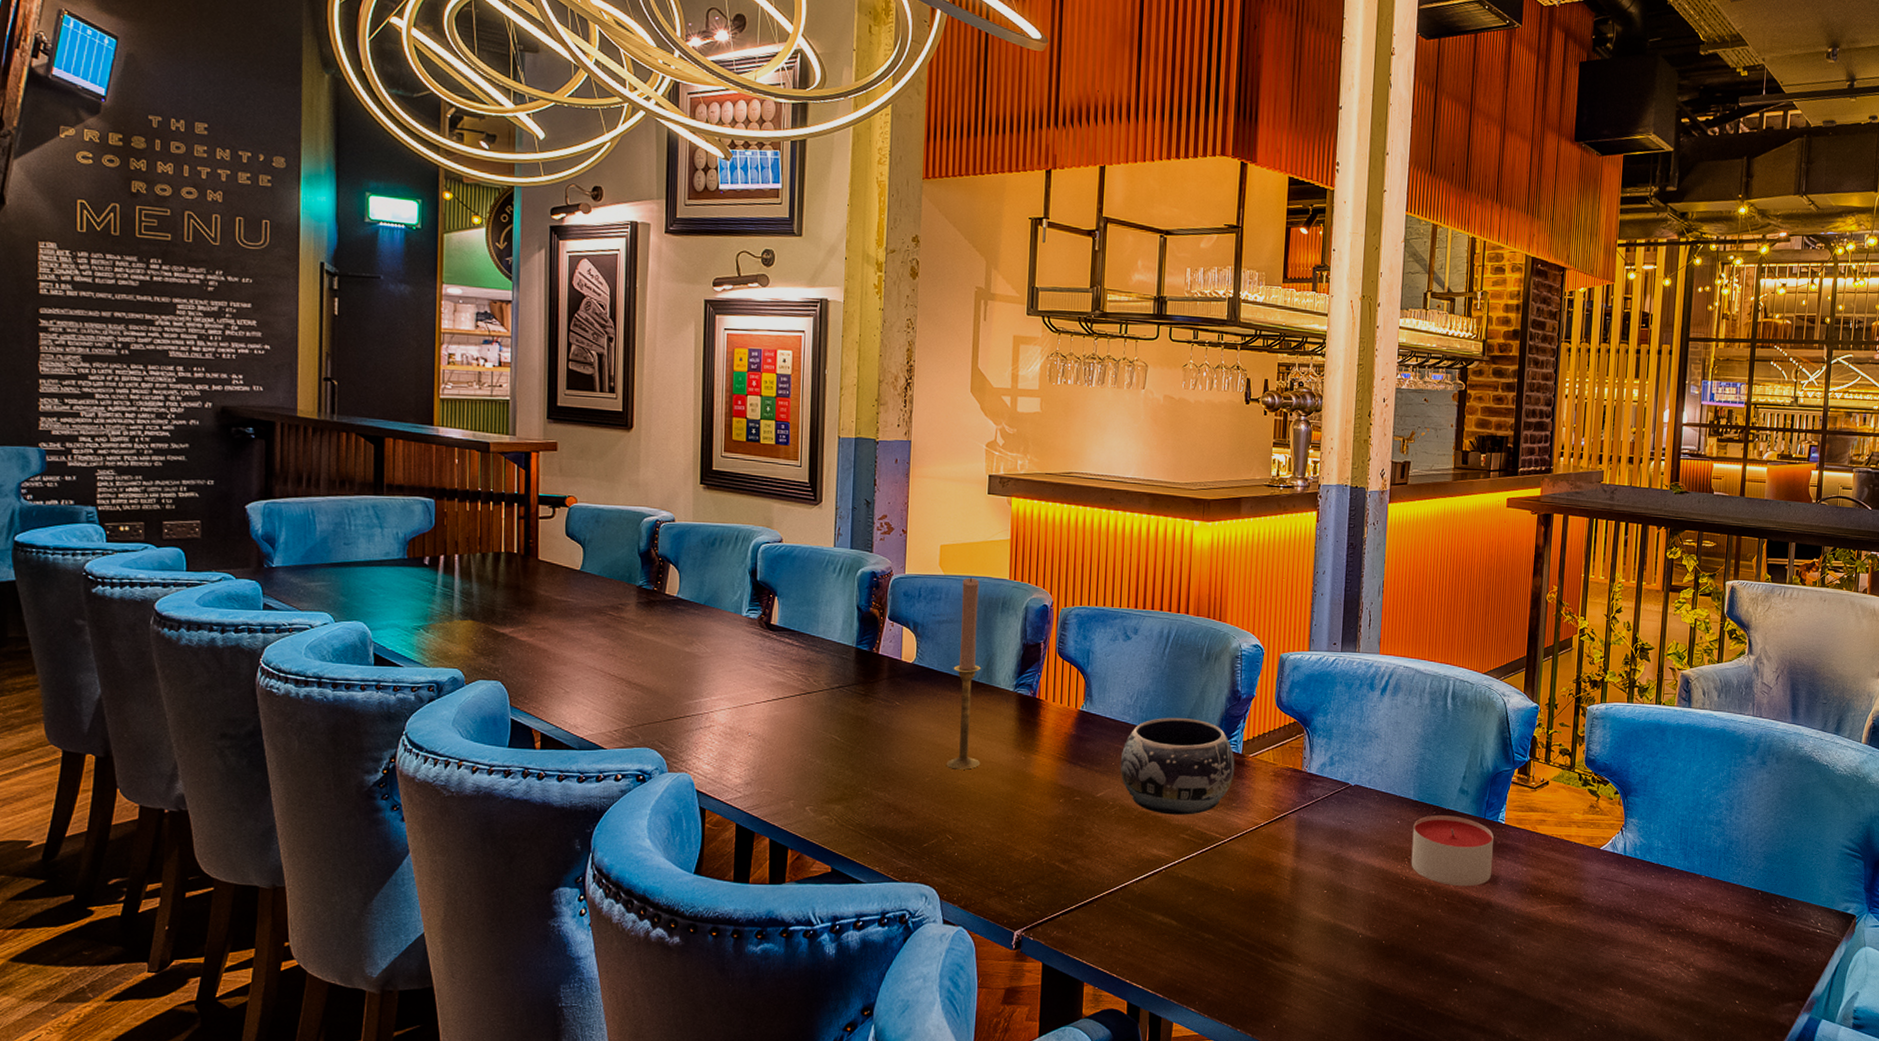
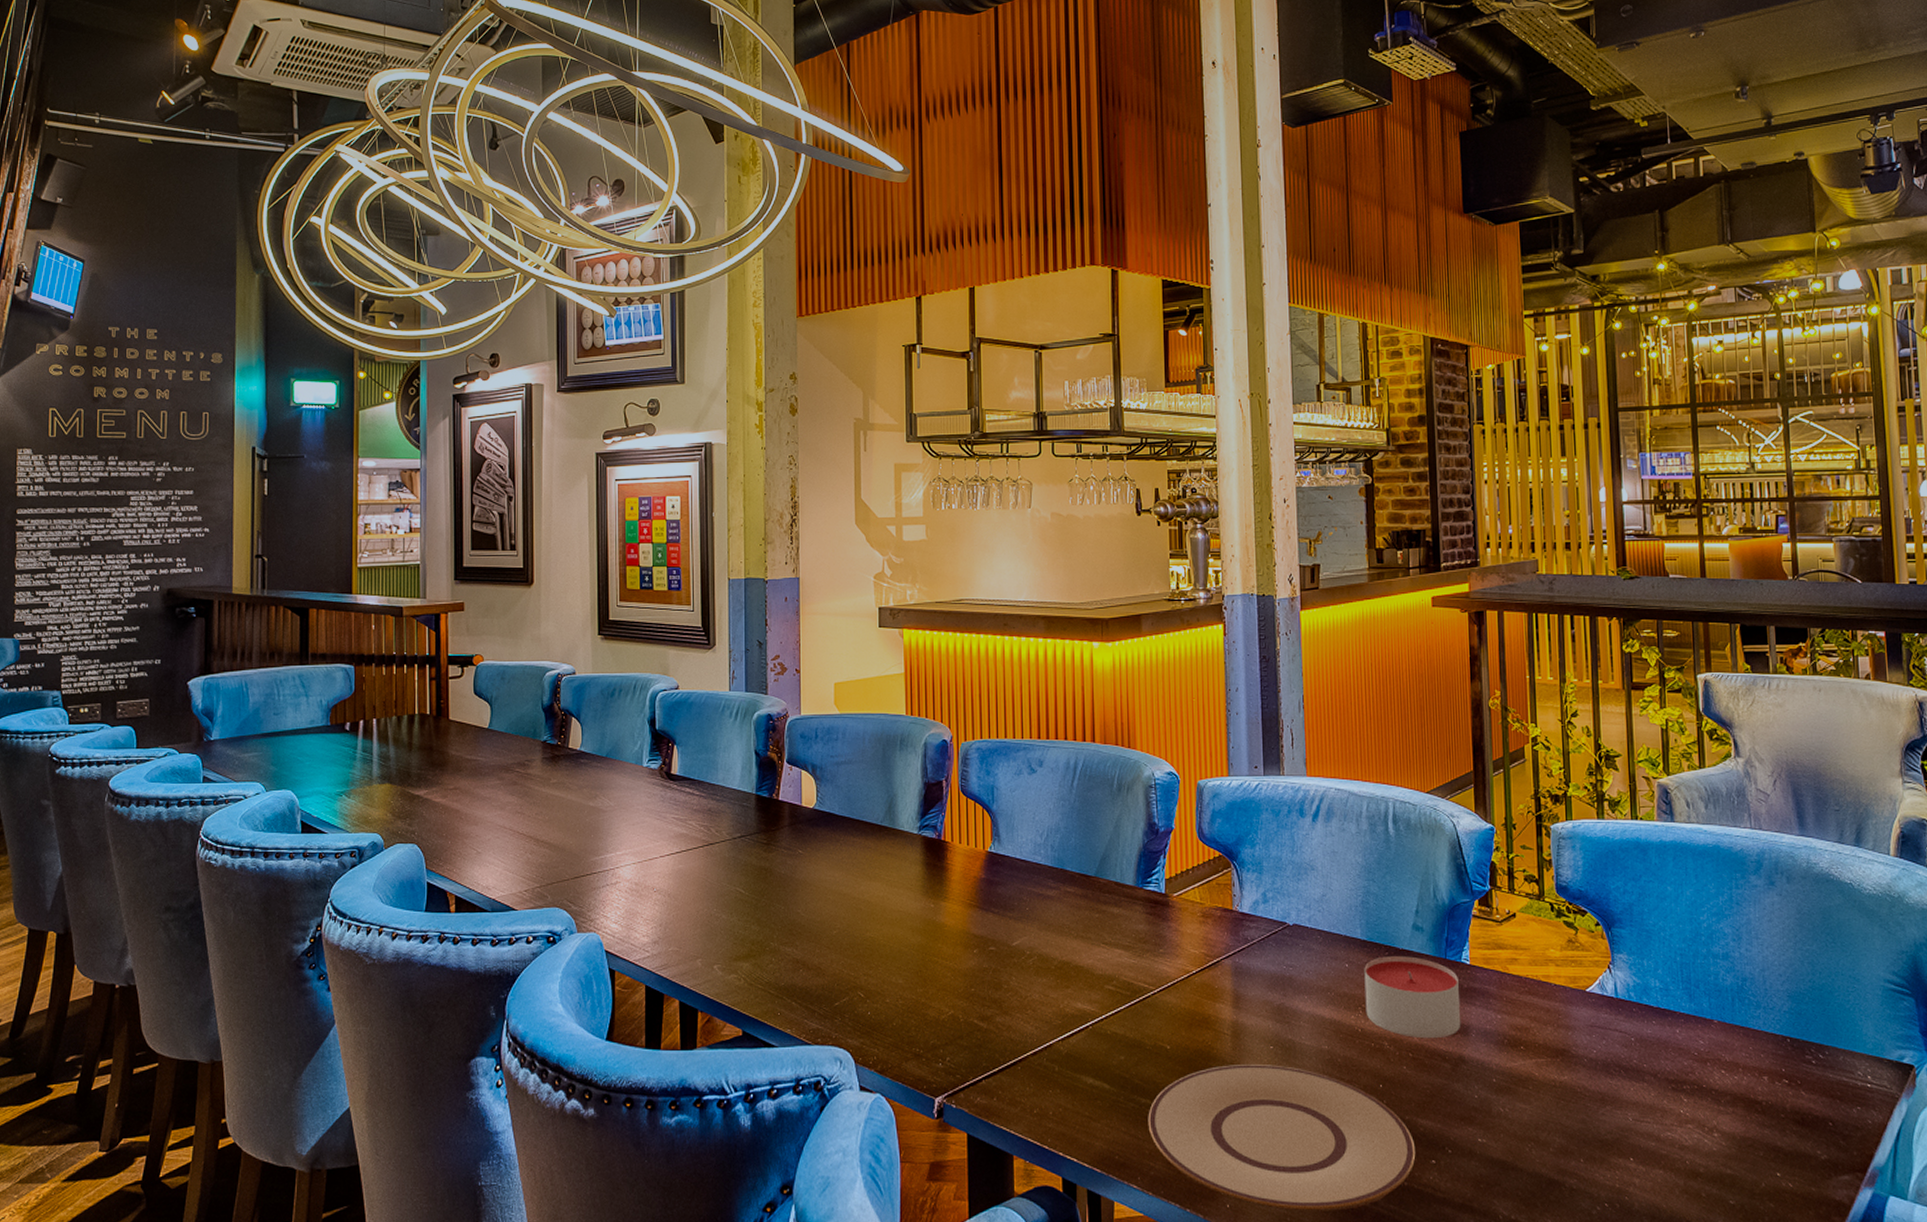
candlestick: present [946,577,982,770] -> none [853,715,889,920]
decorative bowl: present [1120,718,1235,815] -> none [1034,856,1159,964]
plate: none [1209,906,1442,1032] -> present [1148,1065,1416,1213]

